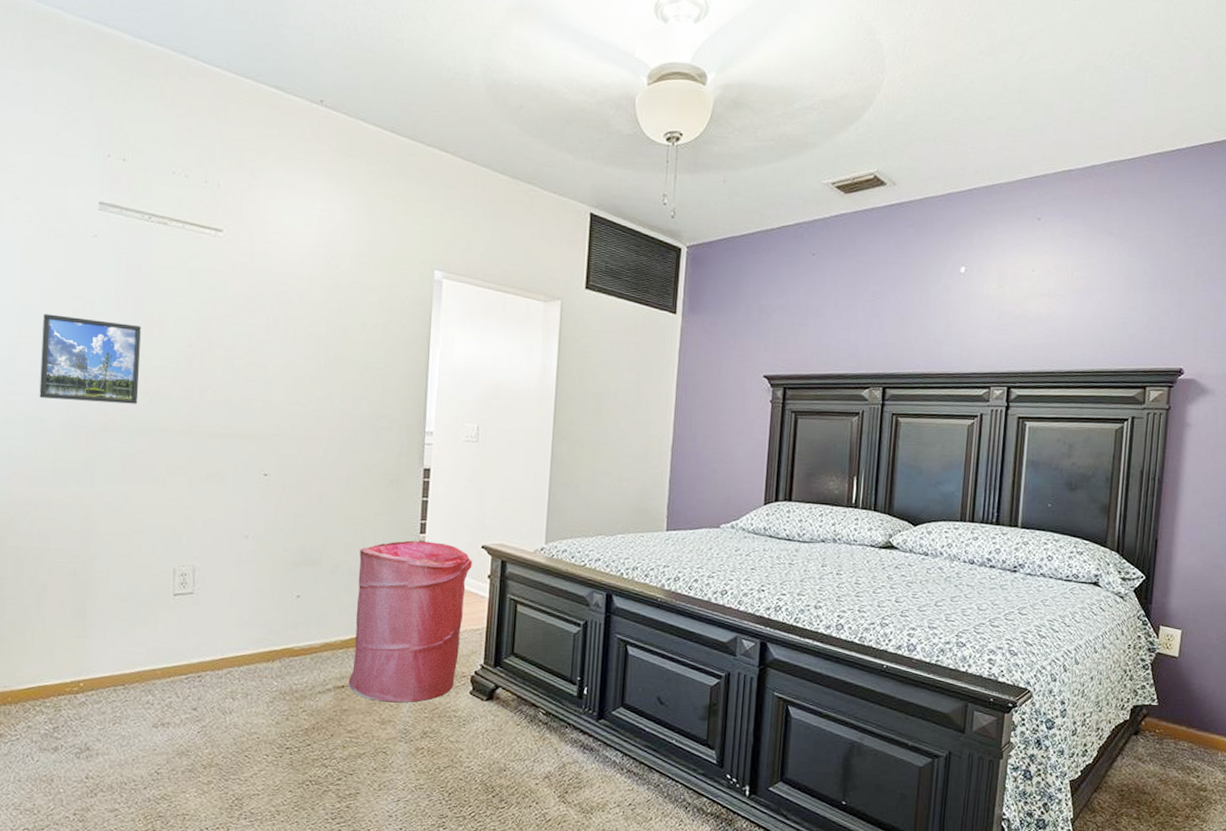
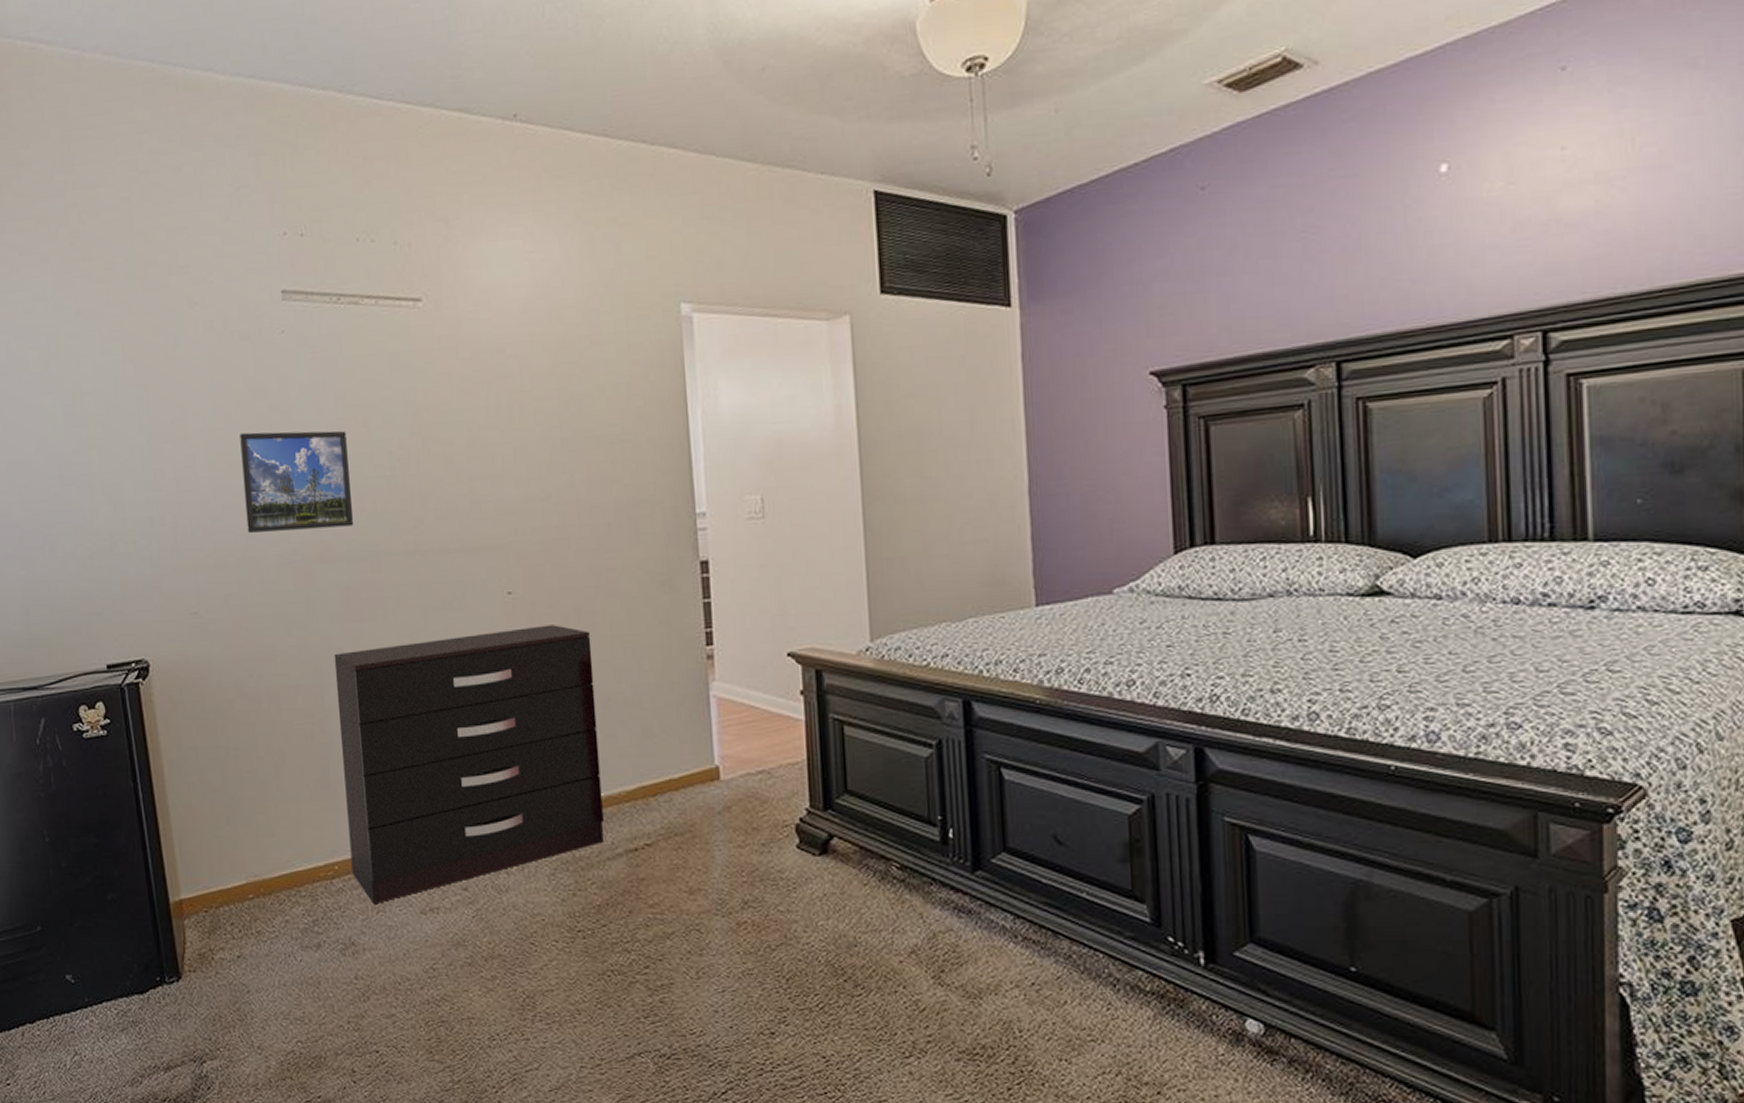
dresser: none [95,503,329,717] -> present [334,625,604,905]
laundry hamper: present [348,540,472,703] -> none [634,654,778,866]

